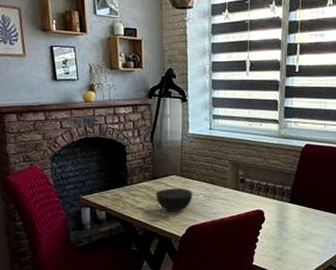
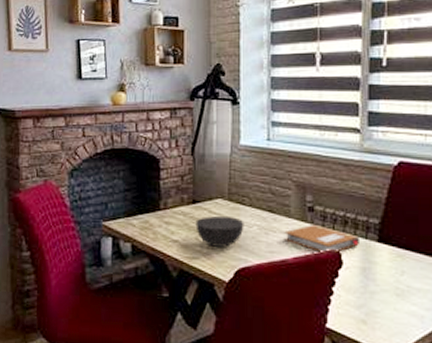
notebook: none [223,191,278,213] -> present [284,224,361,254]

